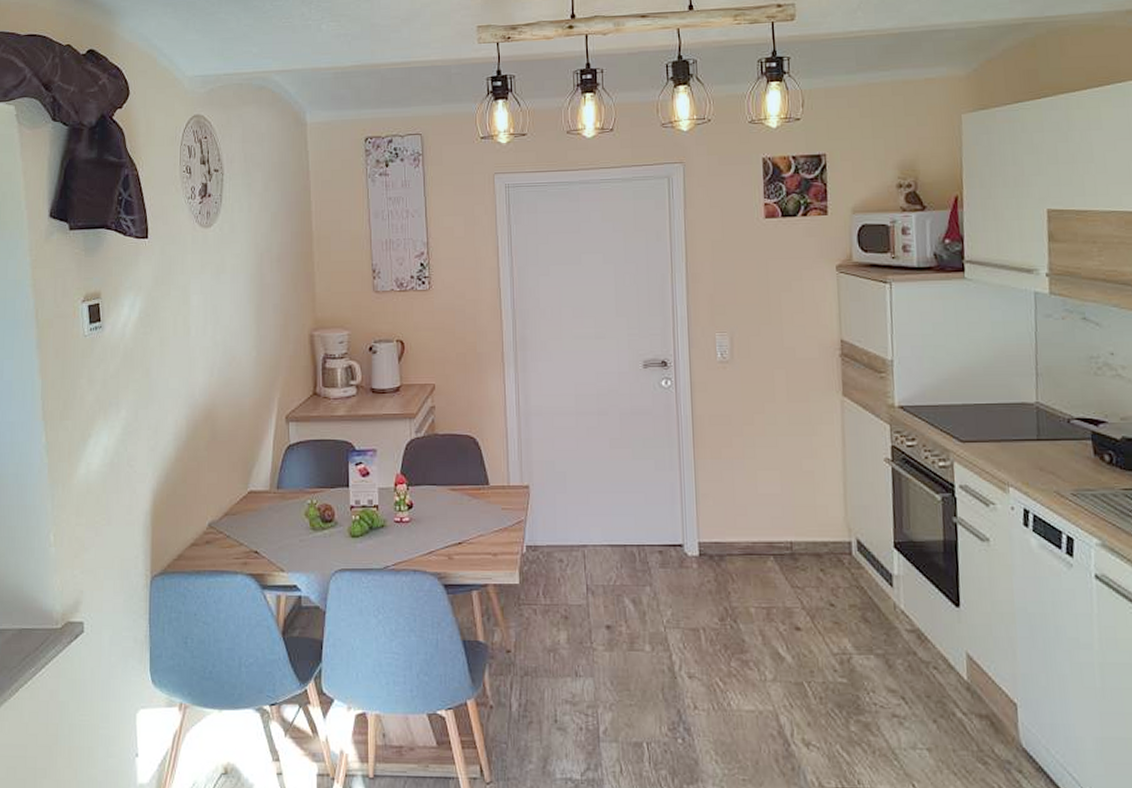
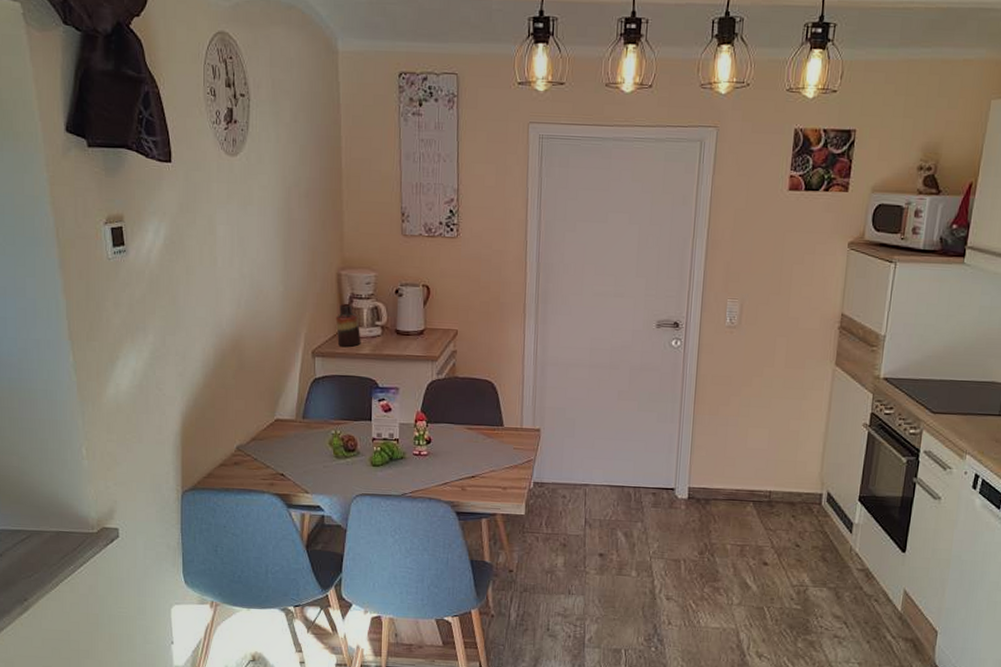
vase: none [309,364,336,410] -> present [335,303,361,348]

